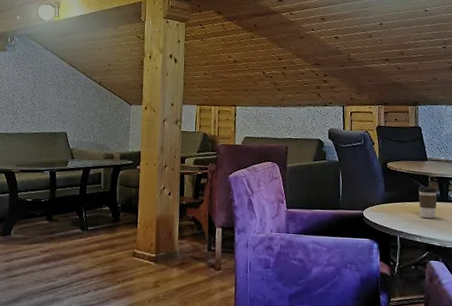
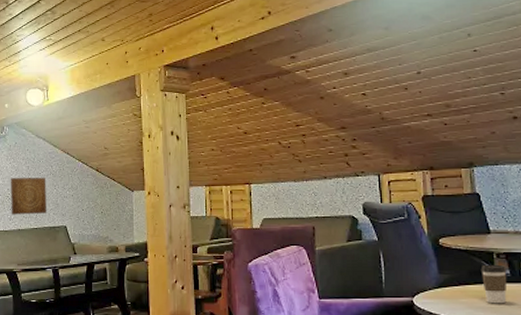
wall art: none [14,85,51,120] -> present [11,178,46,215]

